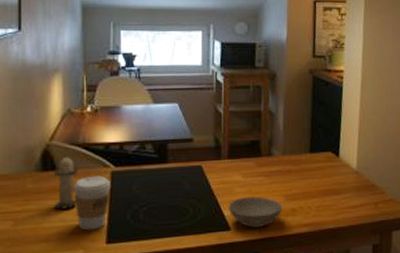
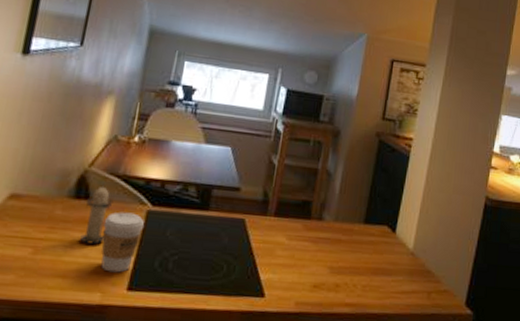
bowl: present [228,196,283,228] -> none [265,262,326,299]

